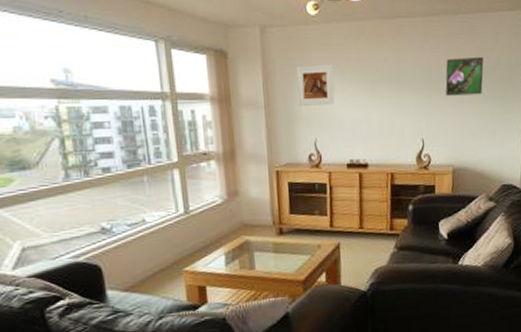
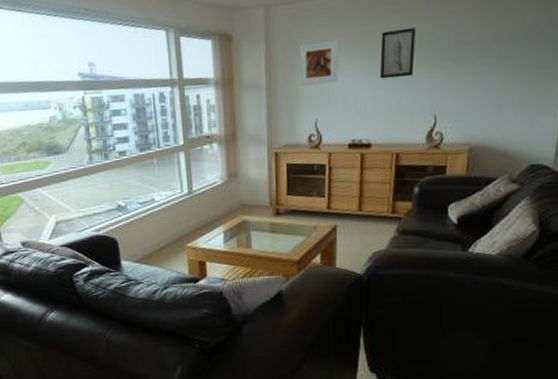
wall art: none [371,58,402,104] -> present [379,27,416,79]
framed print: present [445,57,484,96] -> none [466,18,517,66]

